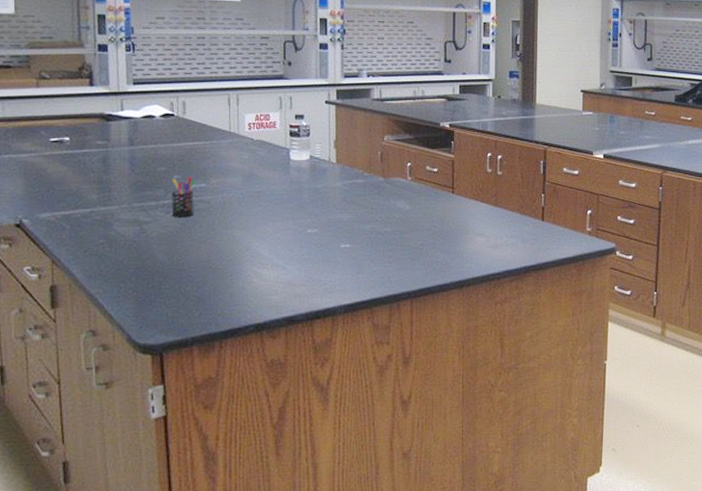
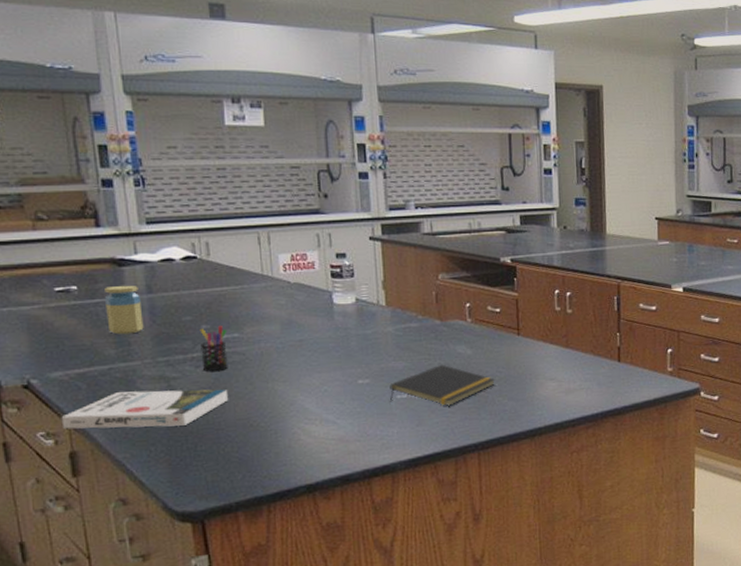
book: none [46,232,193,266] -> present [61,389,229,430]
jar: none [91,138,124,182] -> present [104,285,144,335]
notepad: none [335,217,430,256] -> present [389,364,495,406]

